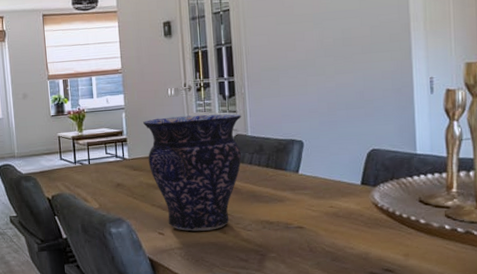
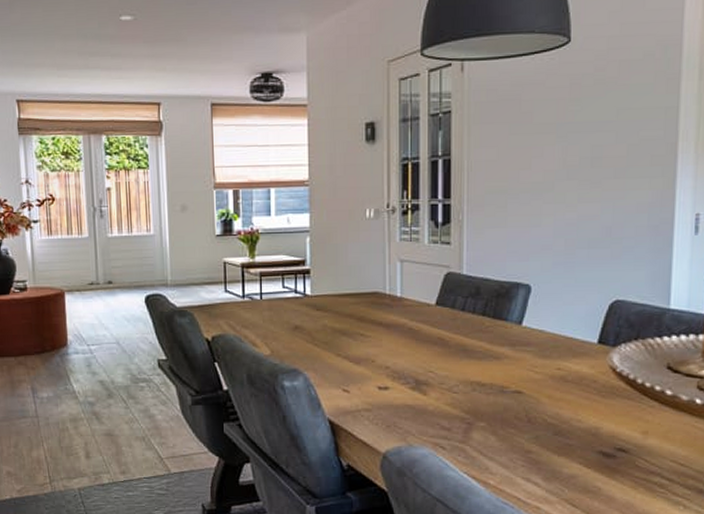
vase: present [143,114,242,231] -> none [332,244,457,390]

